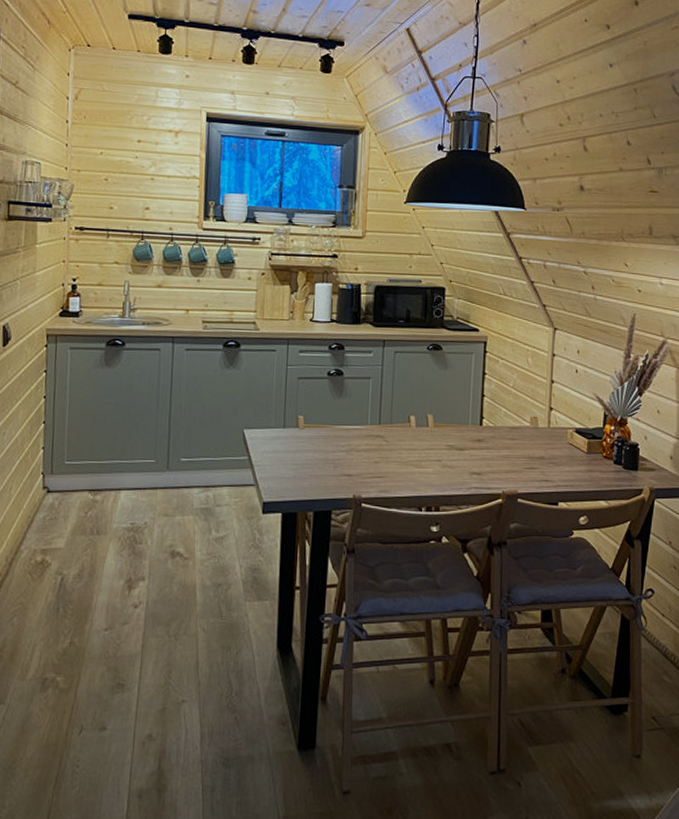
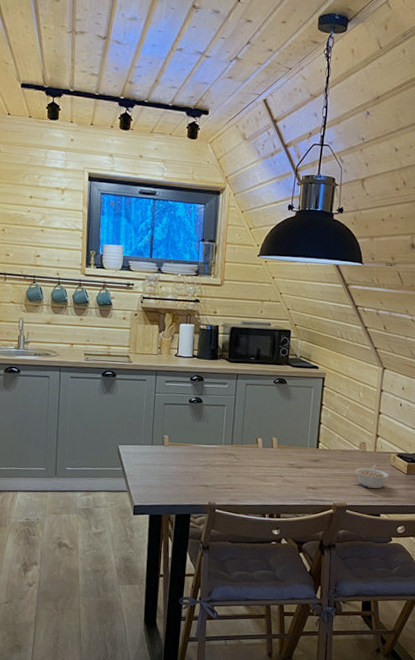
legume: none [526,443,567,472] -> present [355,465,389,489]

